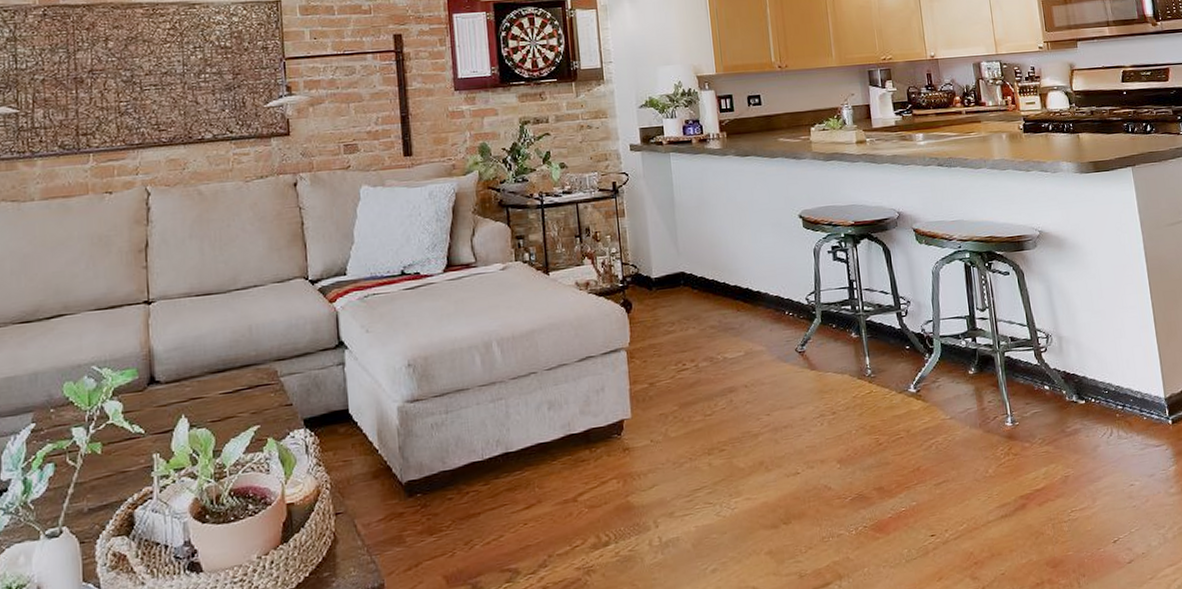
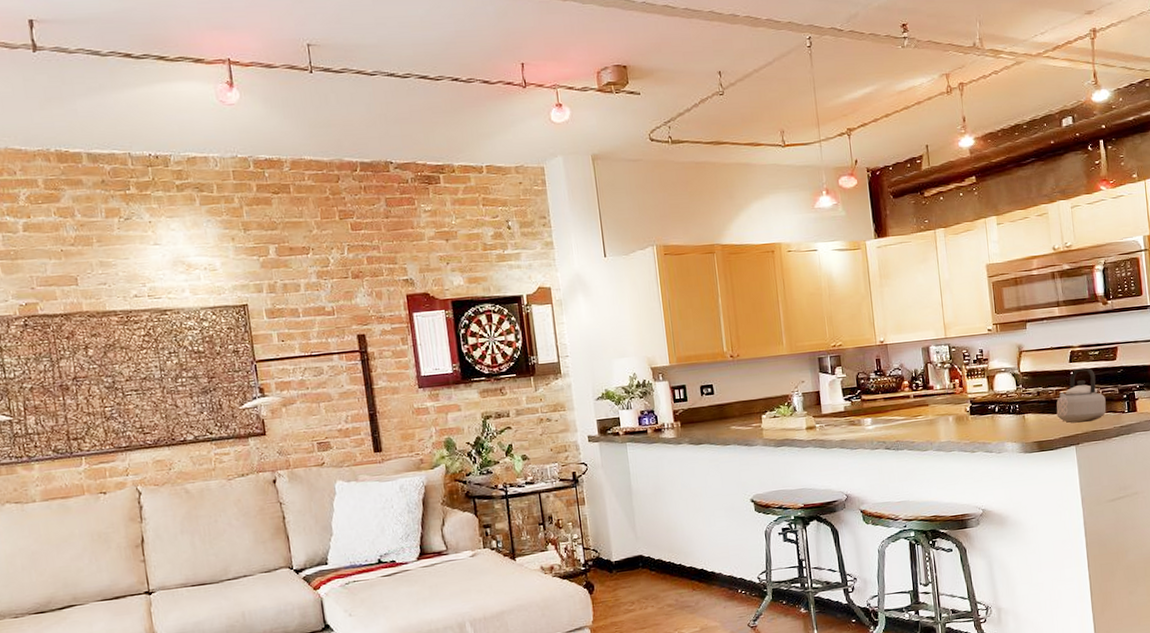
teapot: none [1110,87,1161,144] -> present [1056,367,1106,423]

